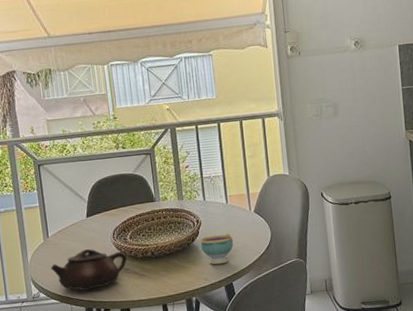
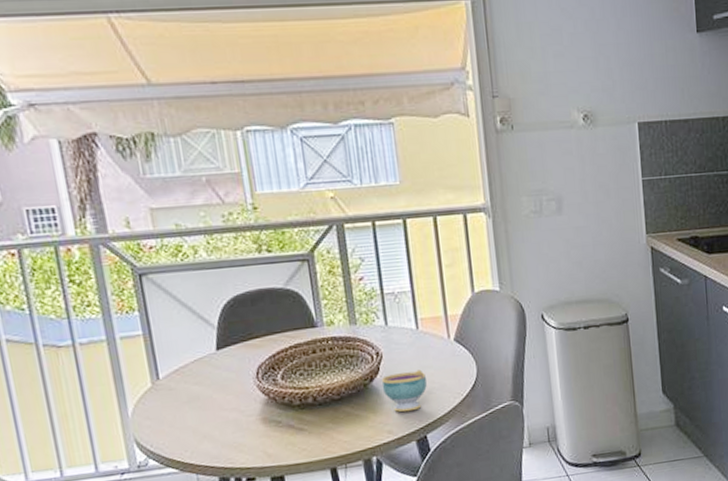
teapot: present [51,248,127,291] -> none [164,394,278,454]

